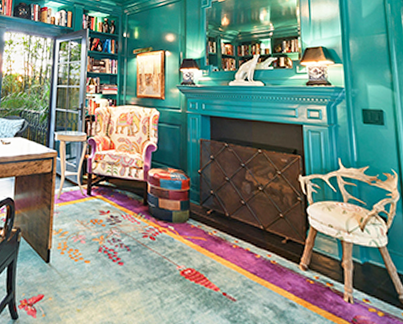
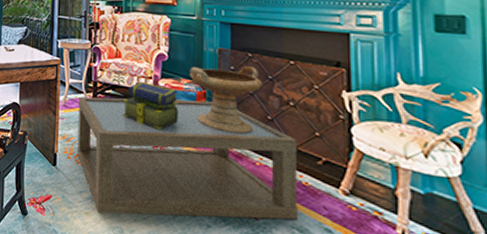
coffee table: none [71,189,268,309] -> present [77,96,298,220]
stack of books: none [115,172,166,219] -> present [122,81,178,130]
decorative bowl: none [176,155,237,219] -> present [190,66,263,134]

